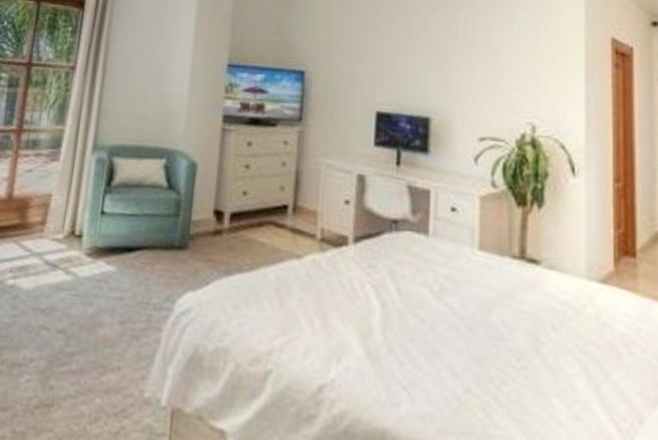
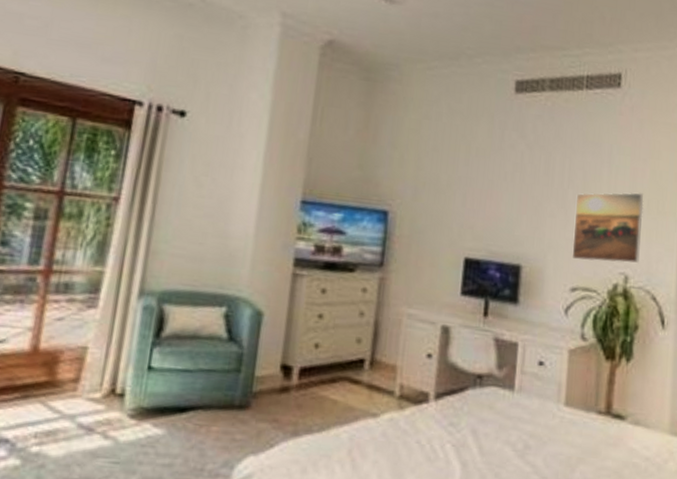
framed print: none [479,46,547,113] -> present [572,192,644,263]

